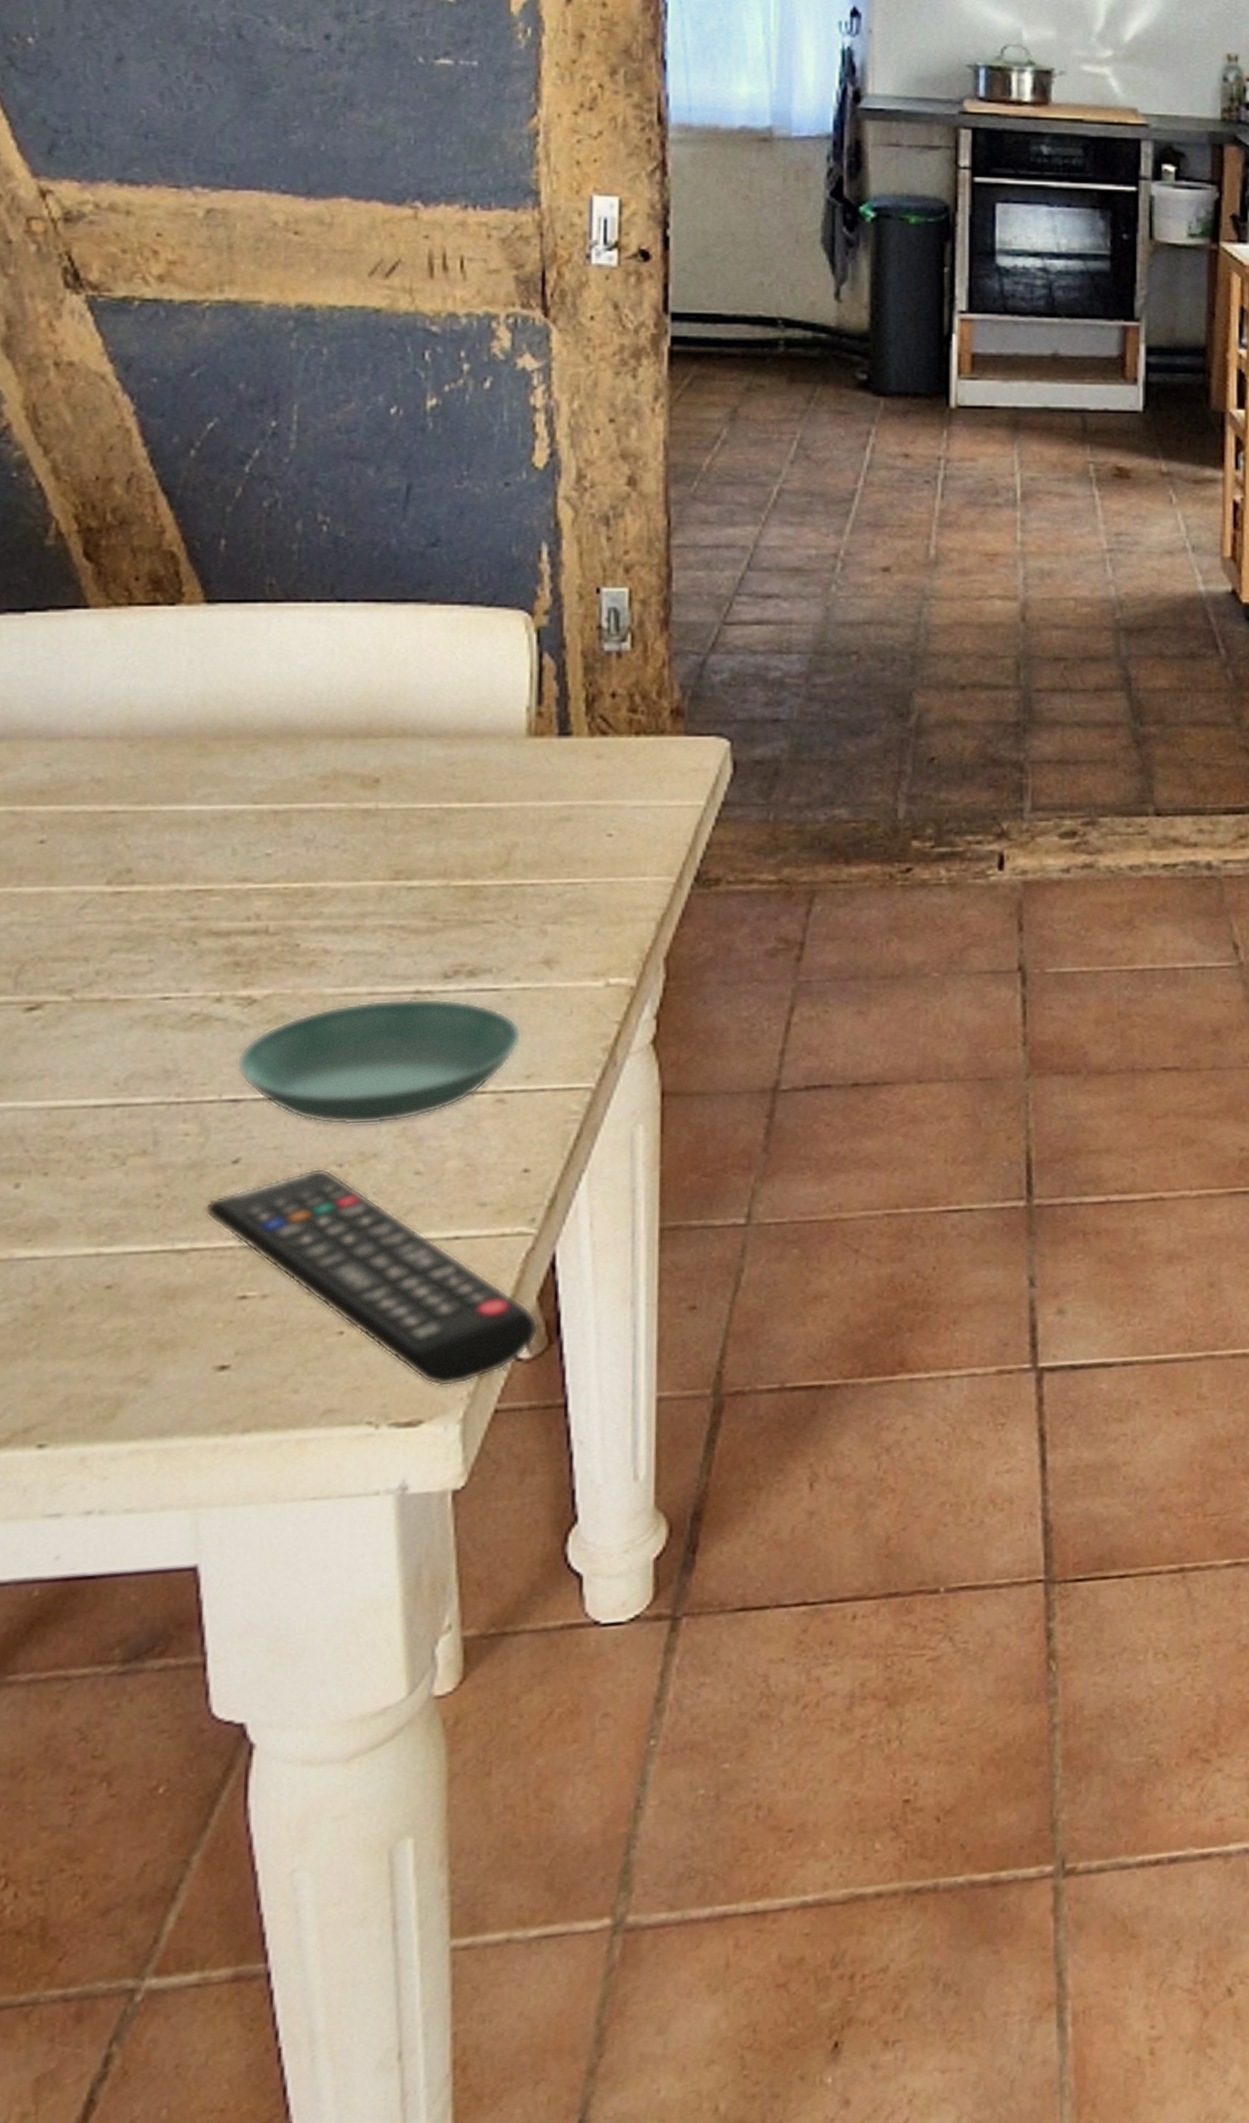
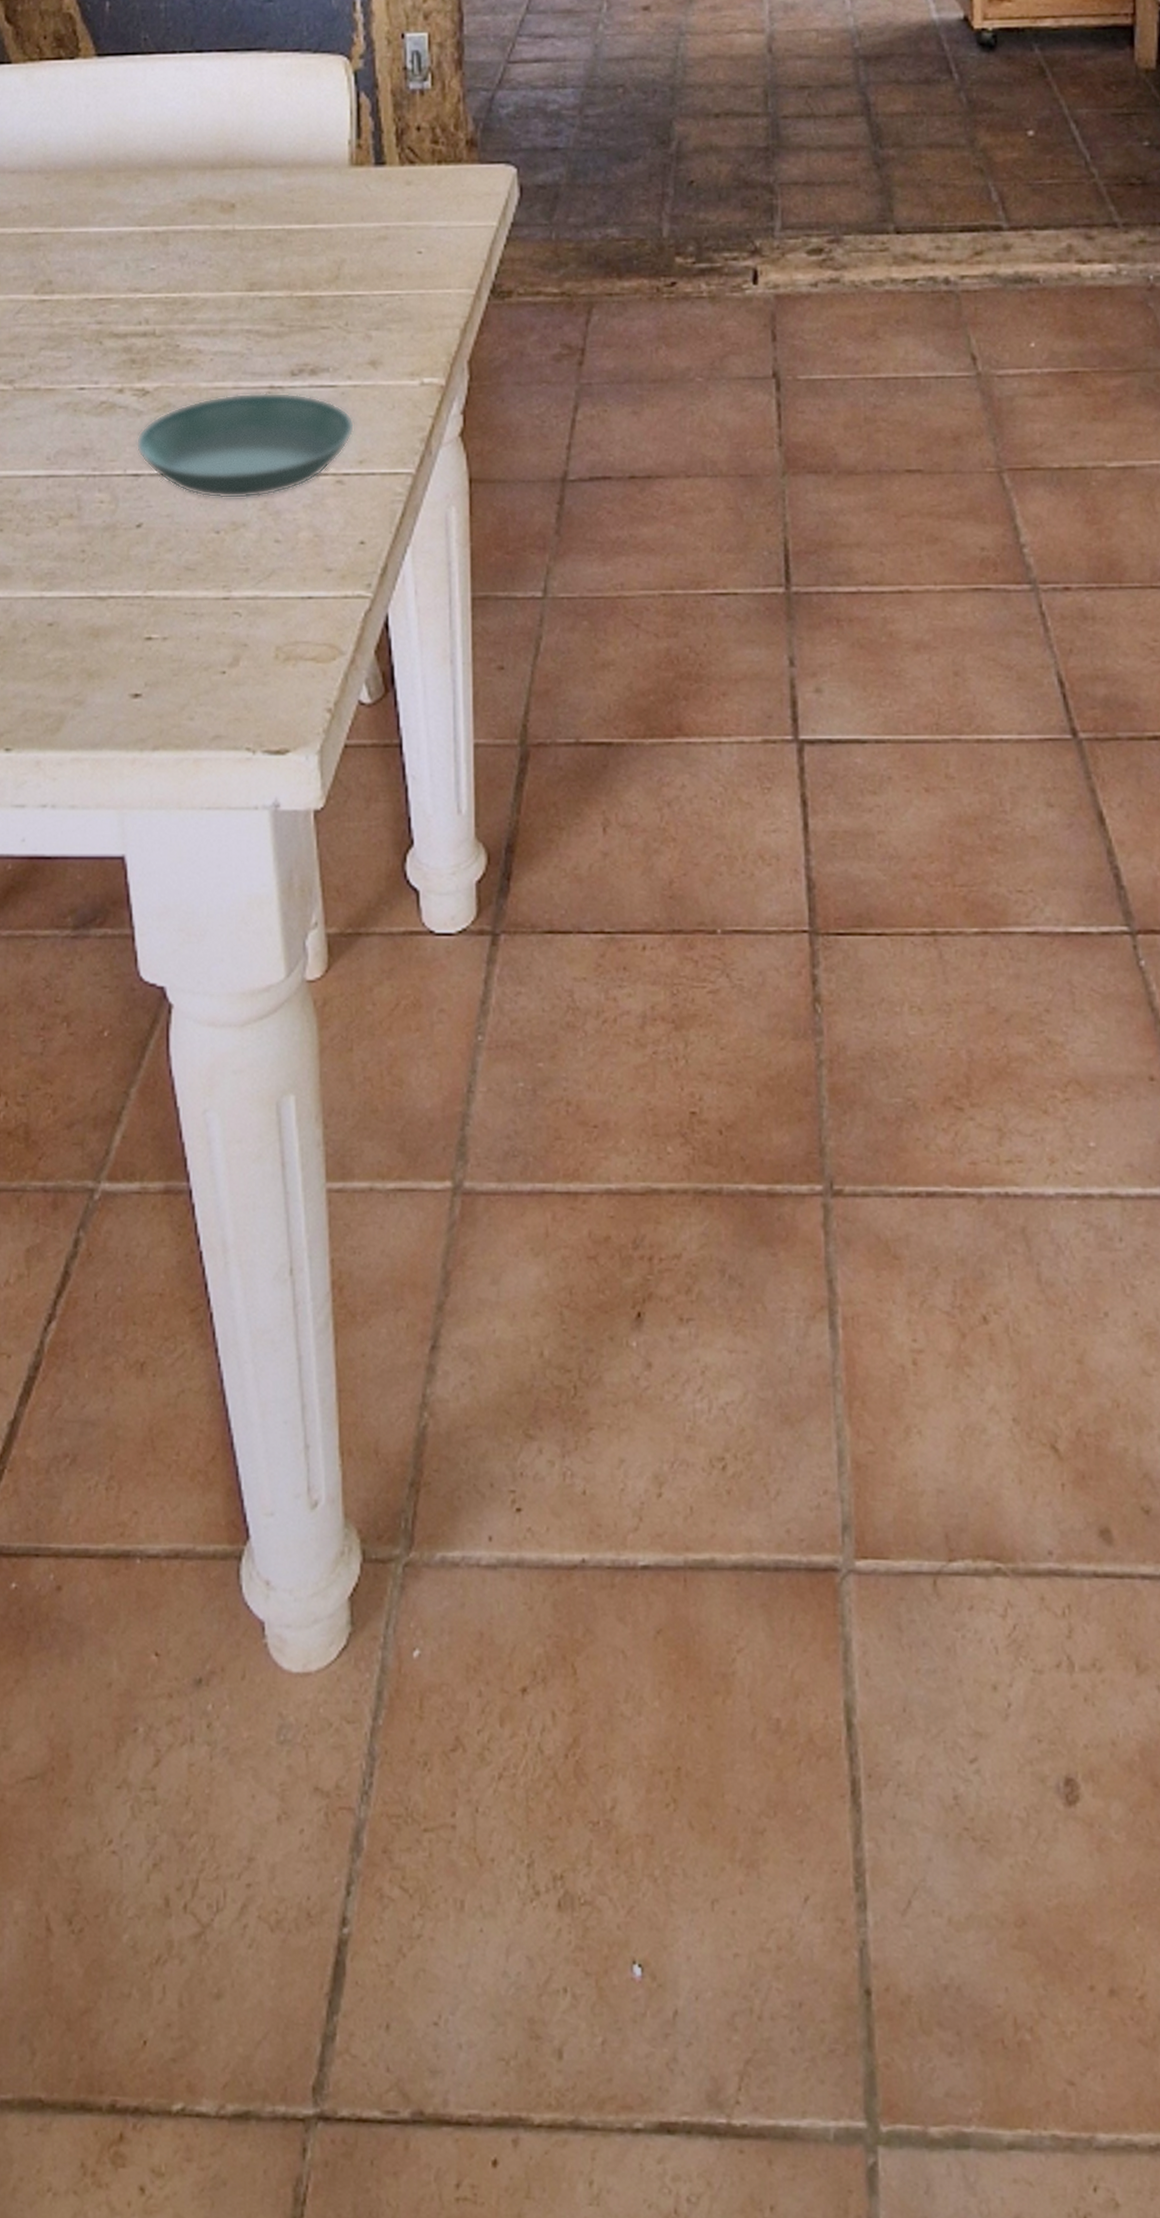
remote control: present [204,1167,539,1387] -> none [117,533,378,723]

